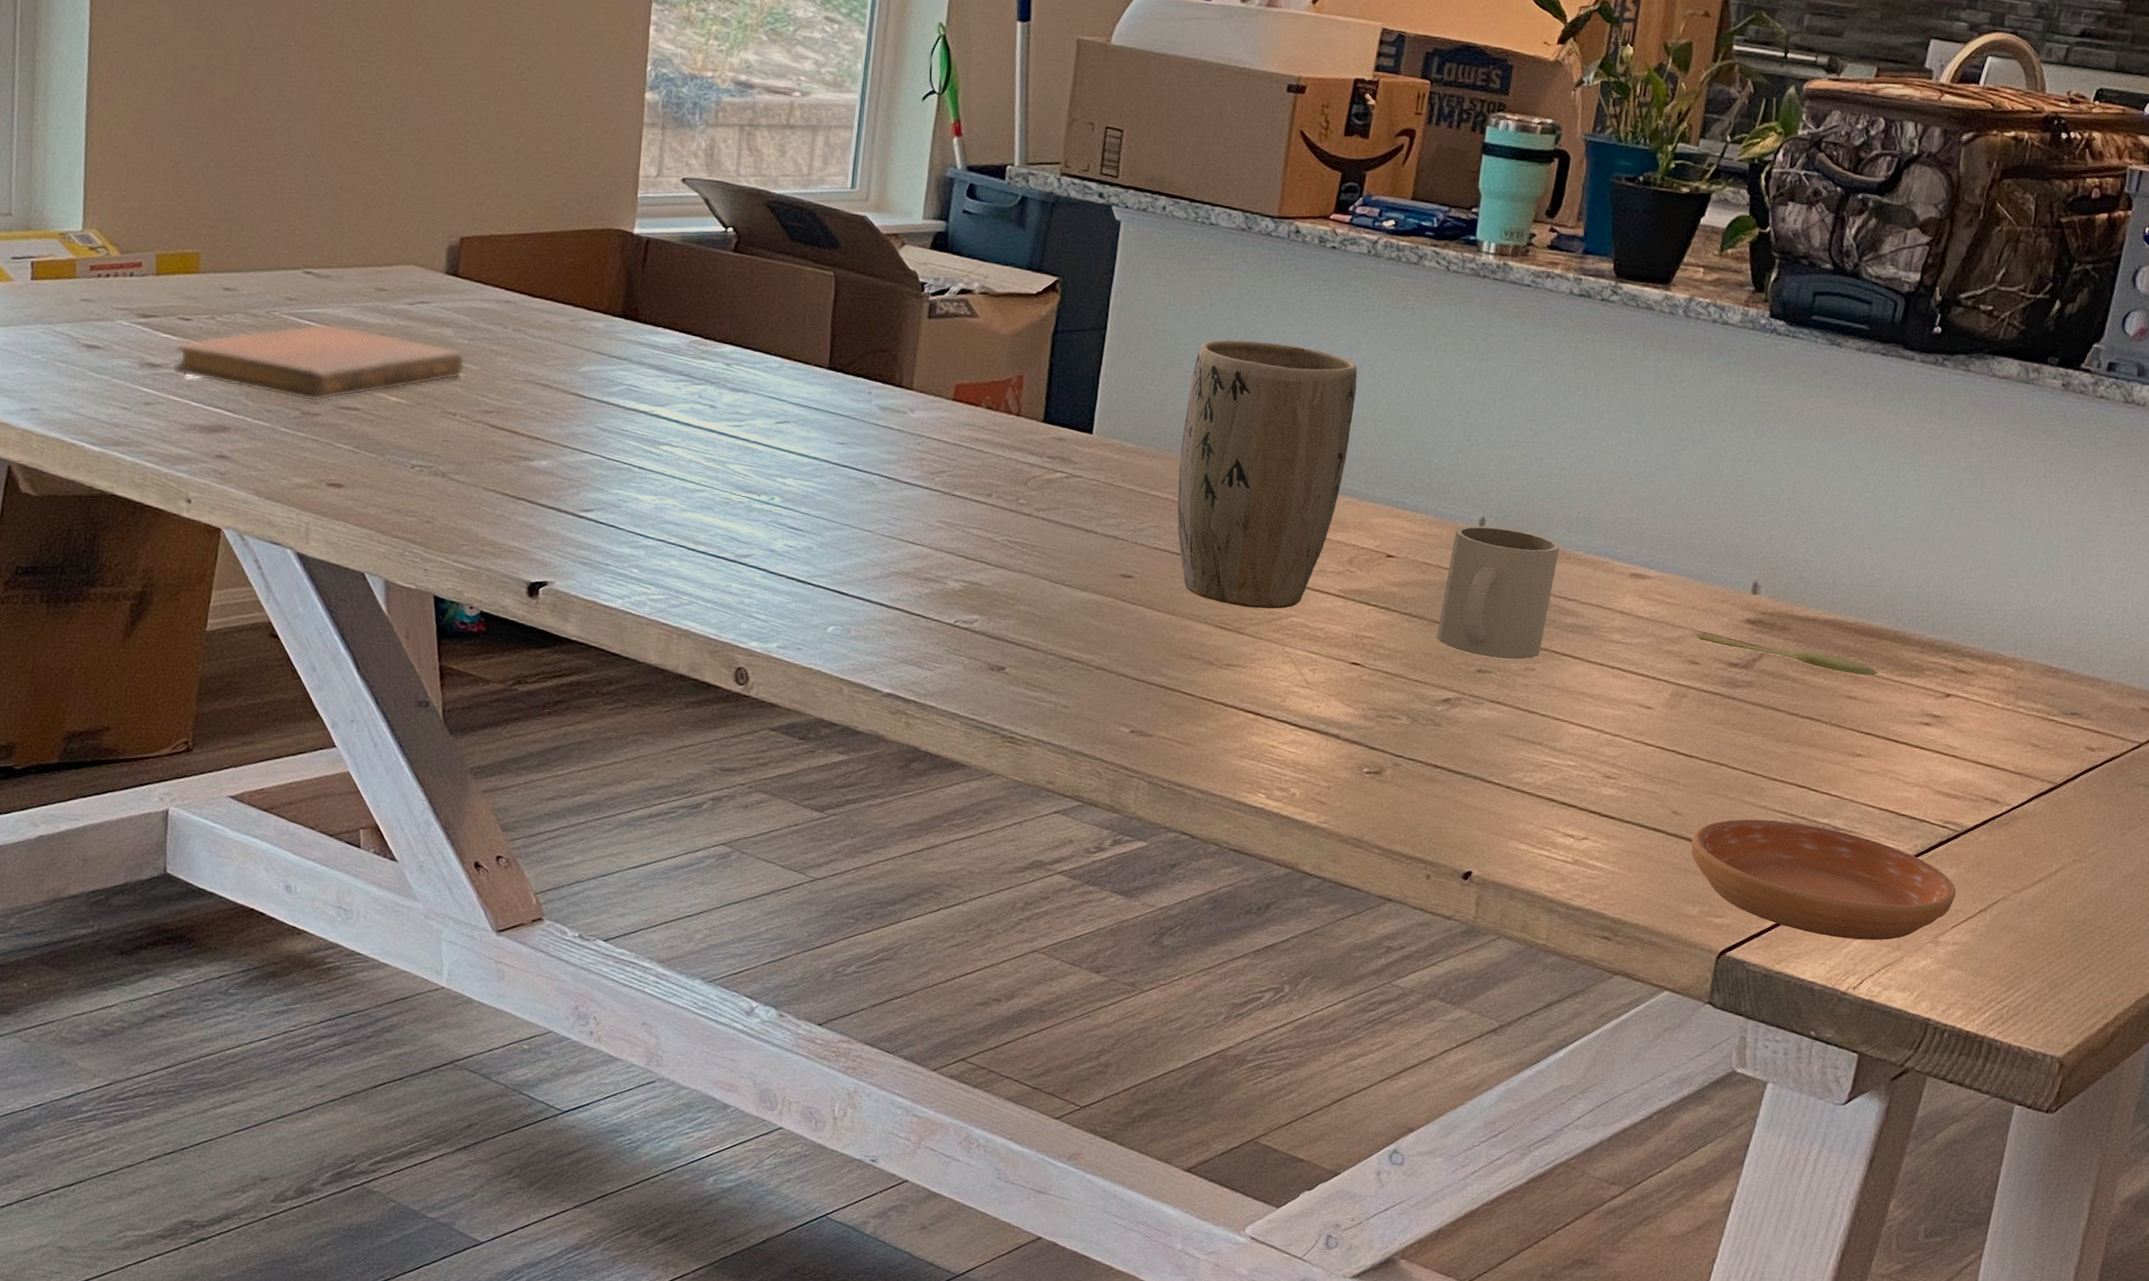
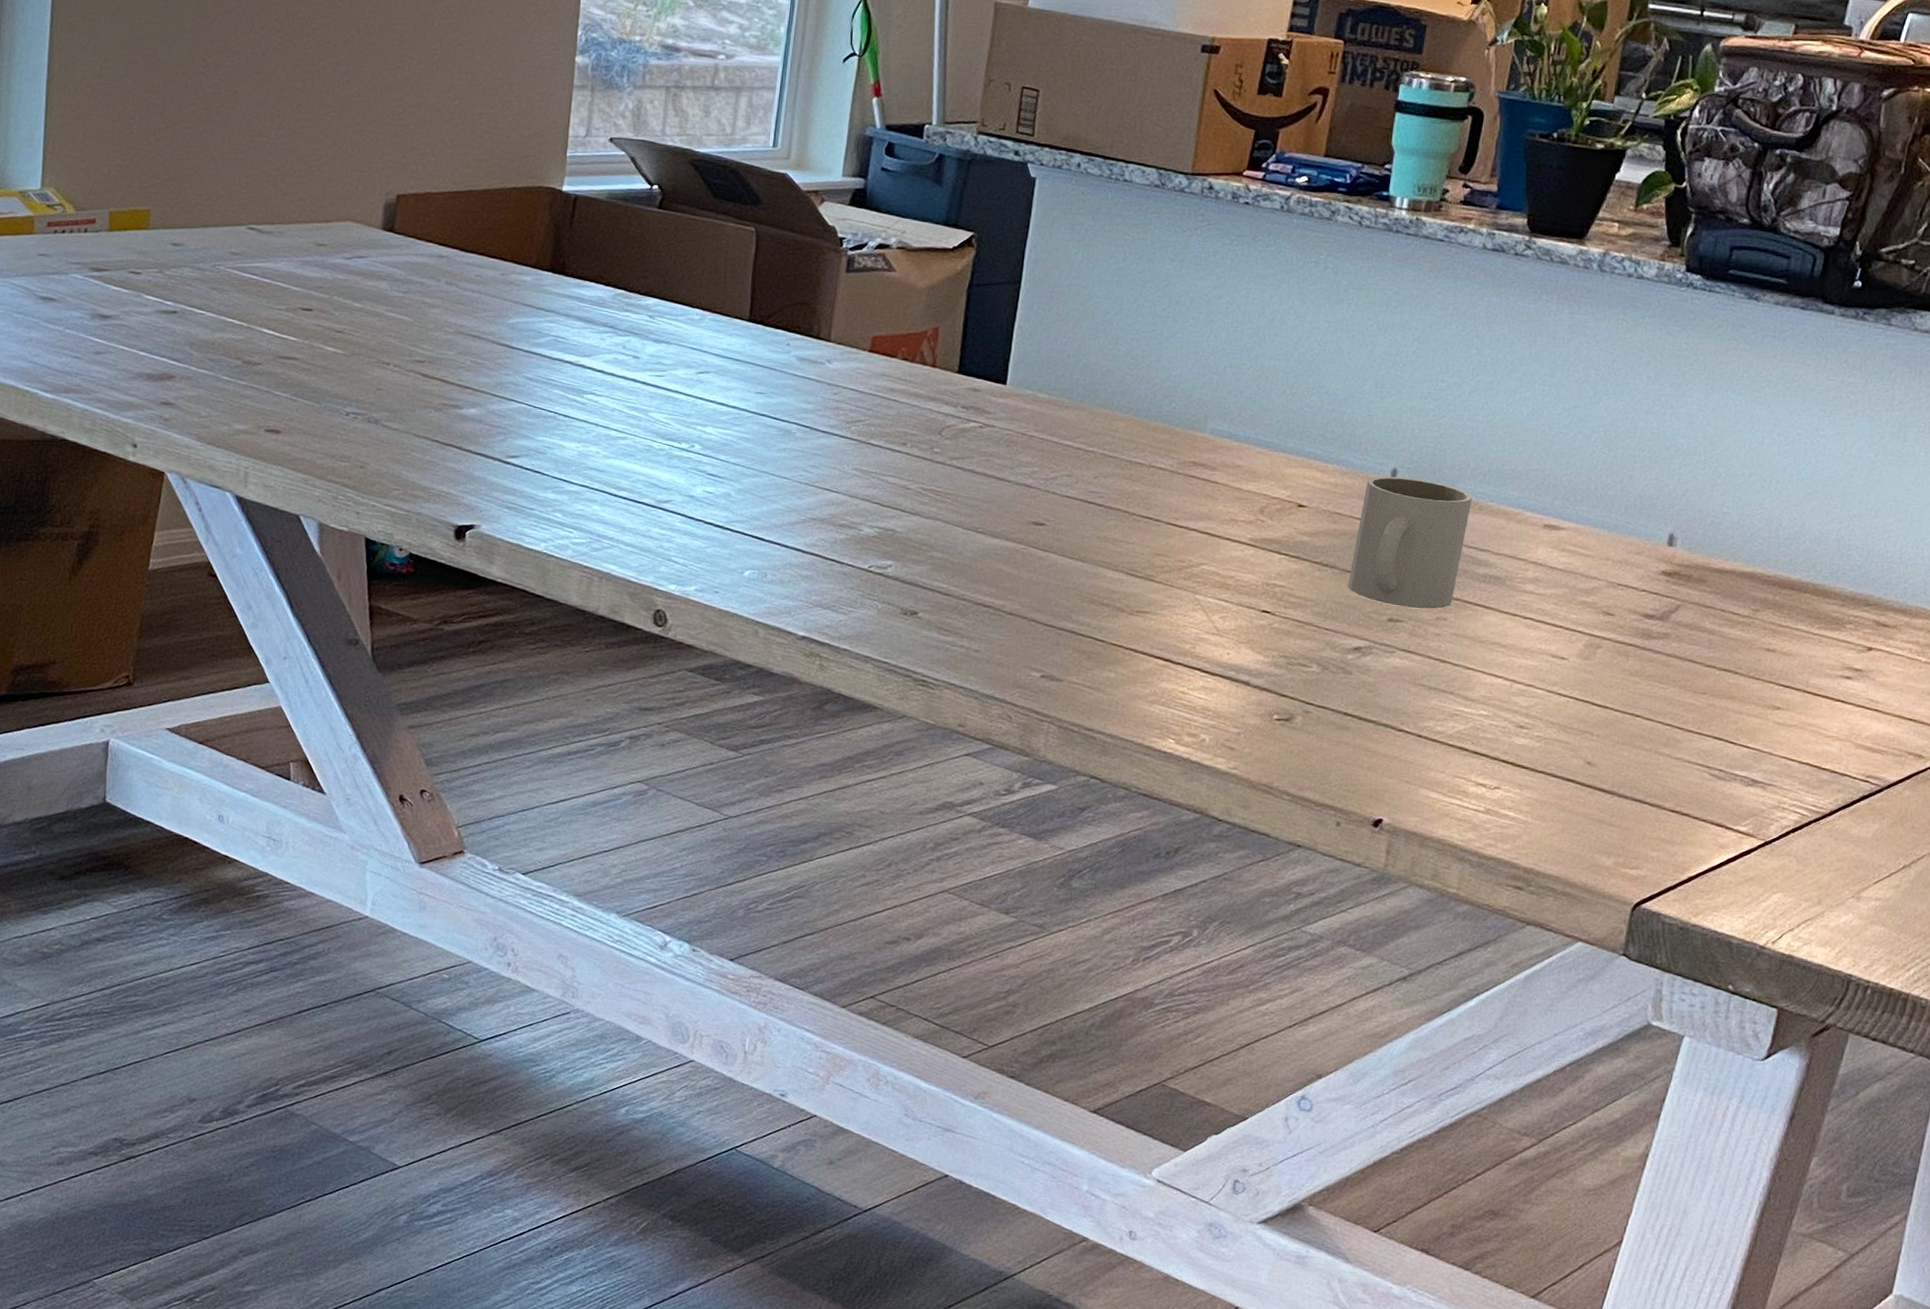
notebook: present [172,323,465,402] -> none [121,276,399,352]
plant pot: present [1177,340,1358,609] -> none [1089,293,1270,557]
saucer: present [1691,819,1957,941] -> none [1605,770,1879,895]
spoon: present [1696,633,1878,676] -> none [1610,585,1797,629]

